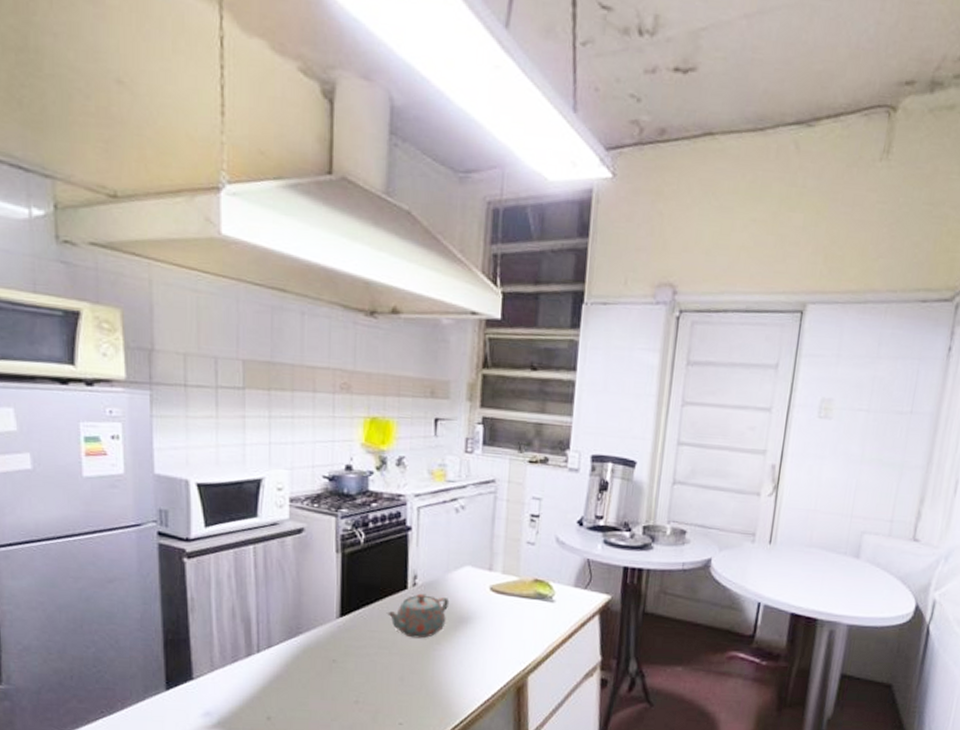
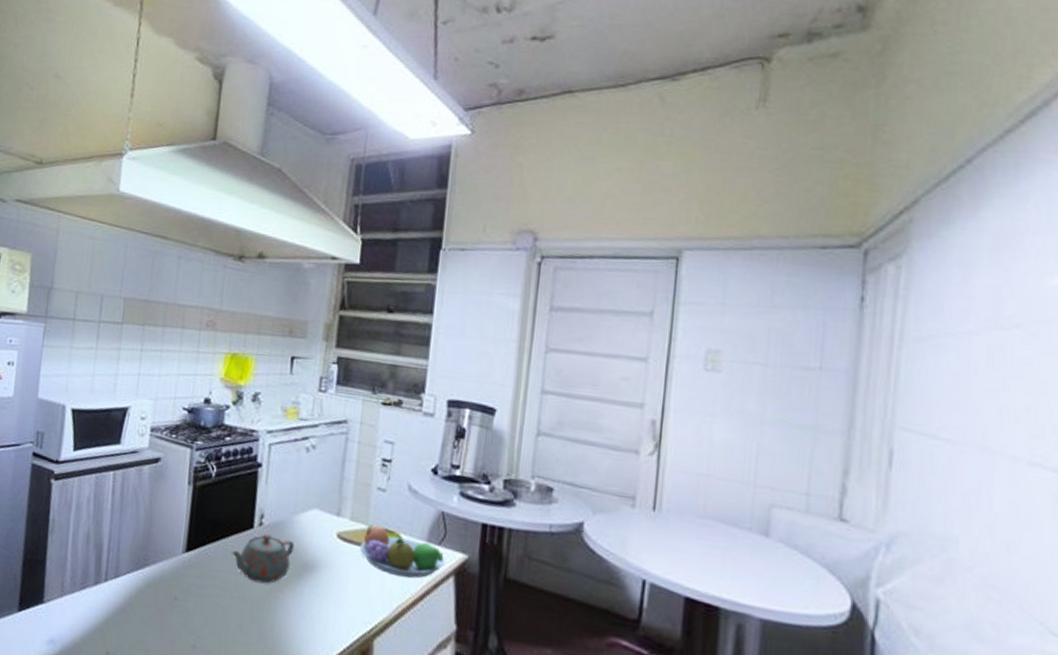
fruit bowl: none [512,576,591,621] -> present [360,524,445,579]

